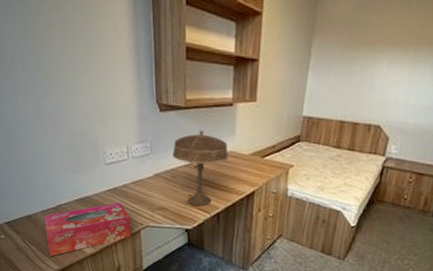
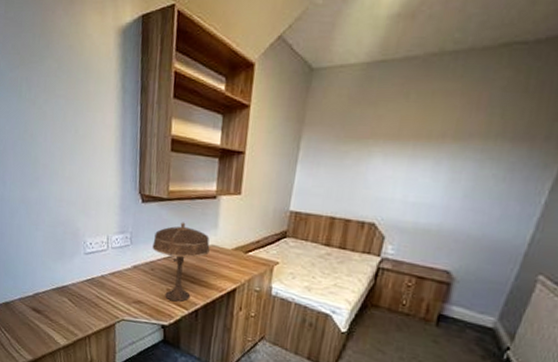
tissue box: present [44,202,131,257] -> none [21,293,106,346]

